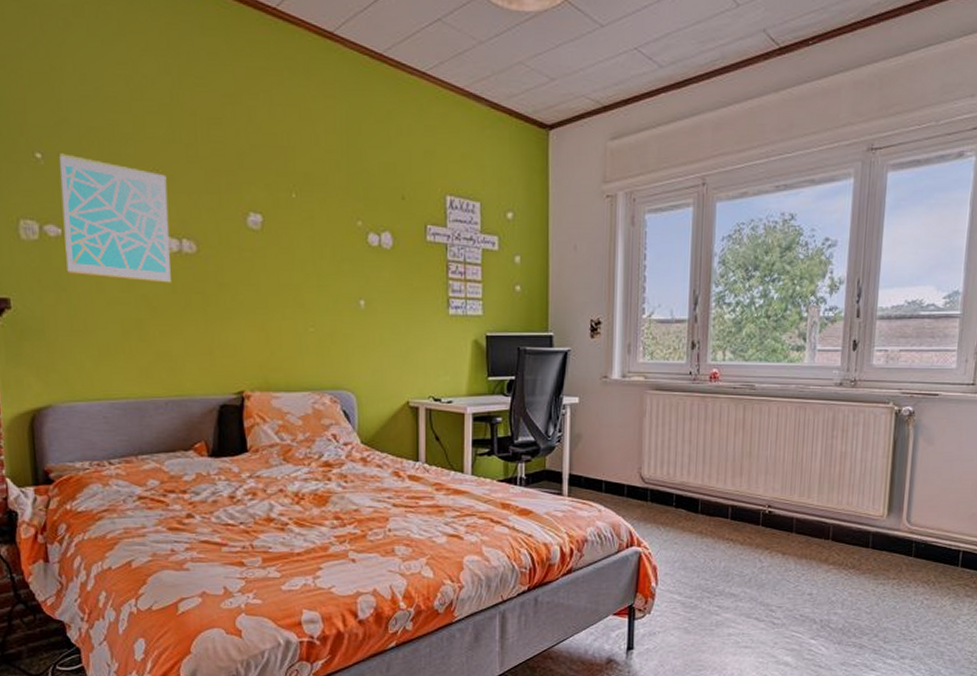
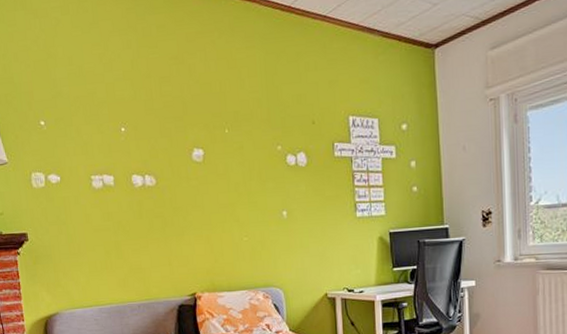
wall art: present [60,153,171,283] -> none [56,119,138,211]

